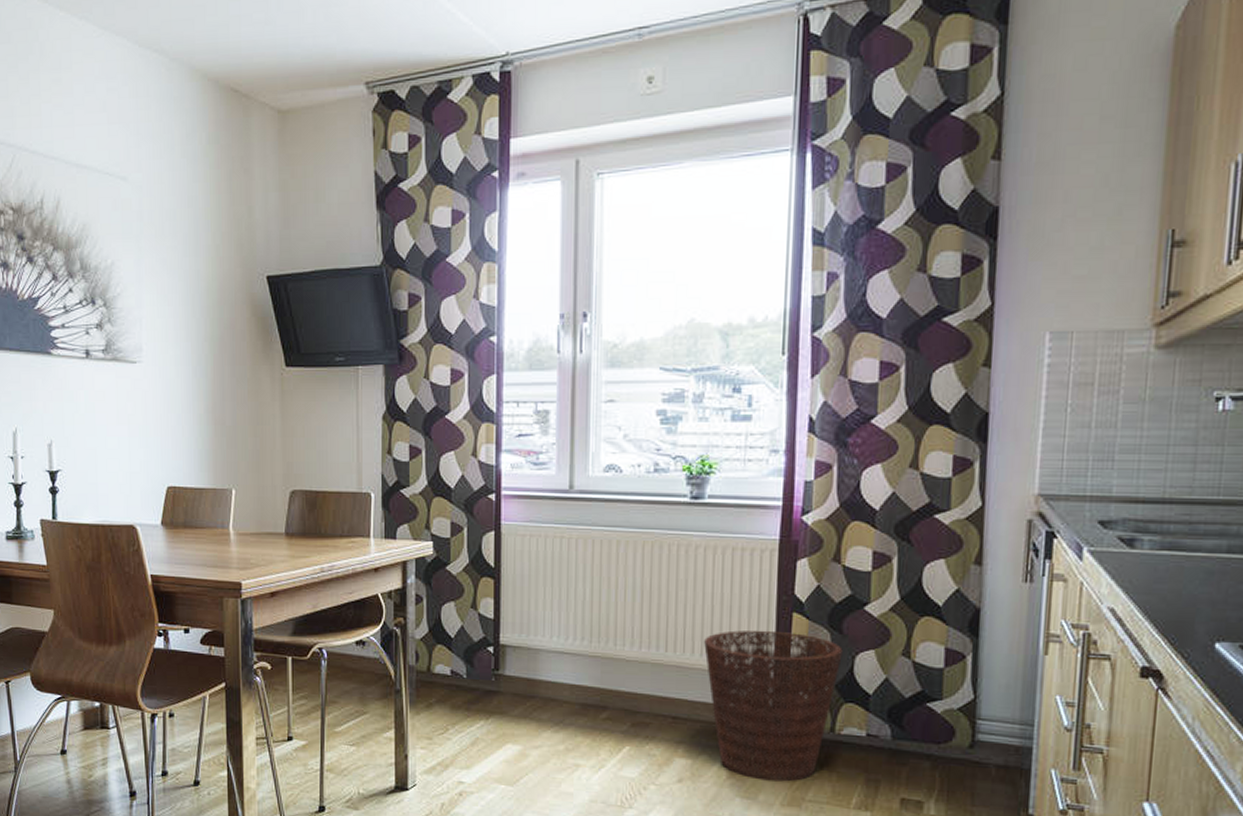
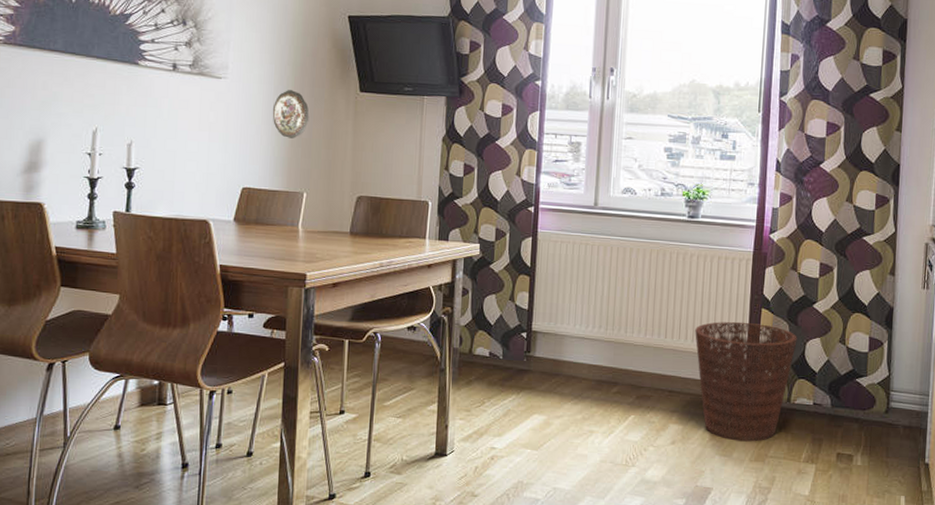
decorative plate: none [192,370,232,427] -> present [272,90,309,139]

